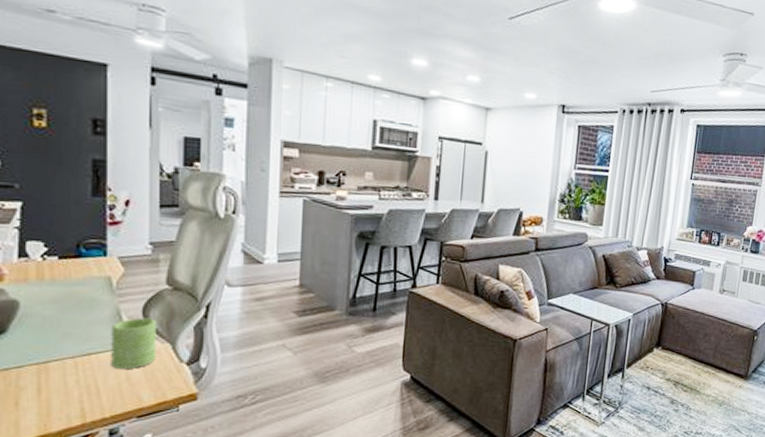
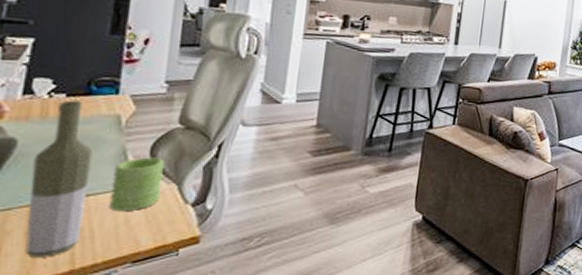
bottle: none [36,262,90,411] -> present [25,100,93,257]

